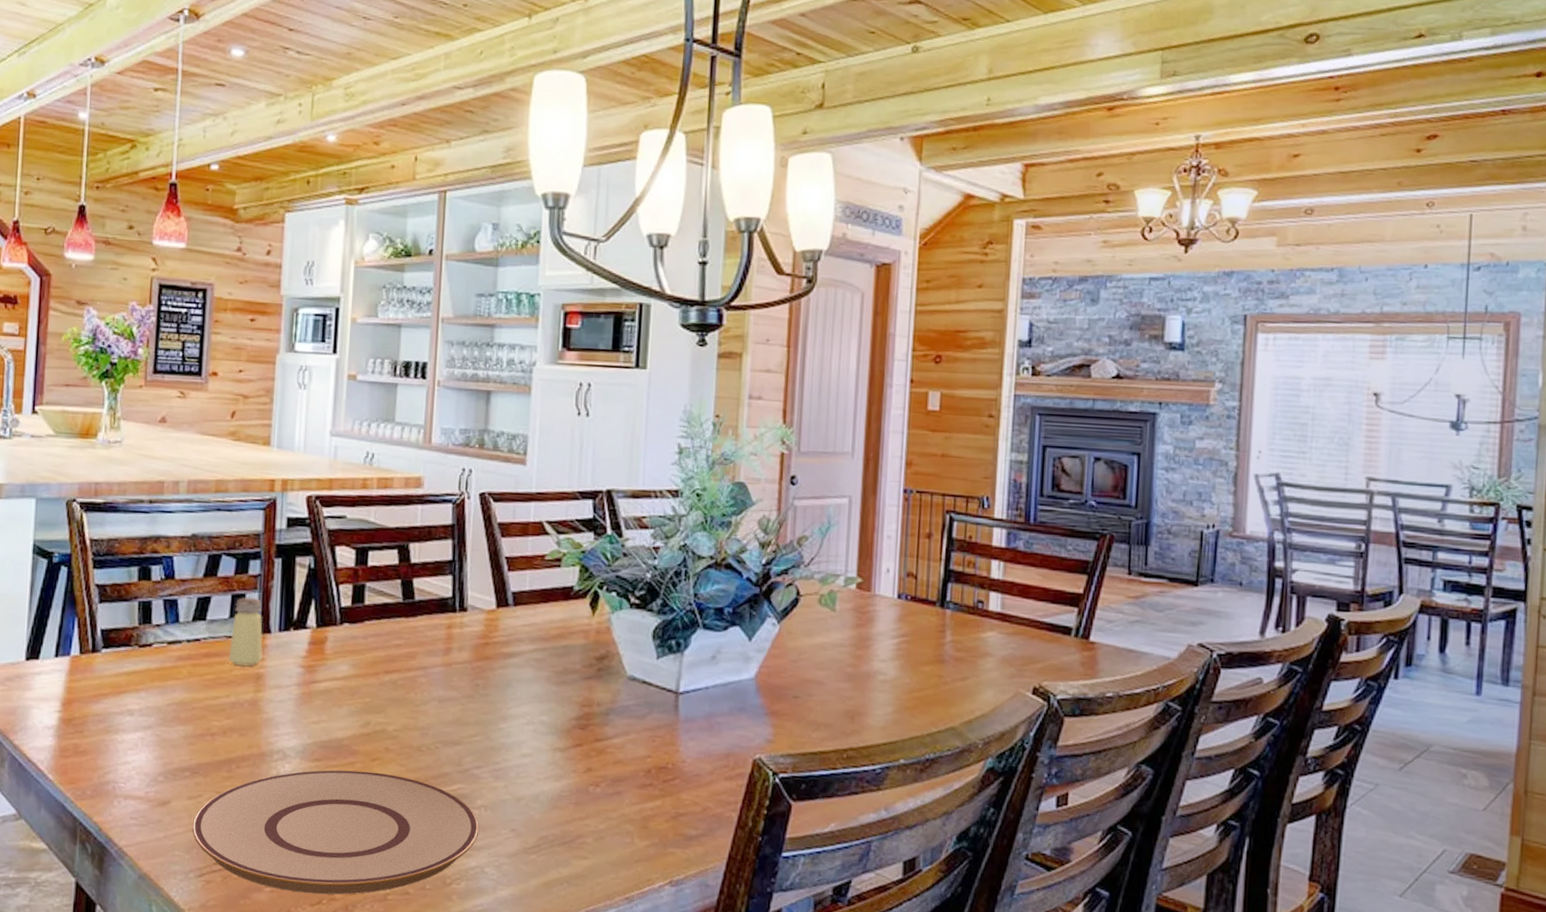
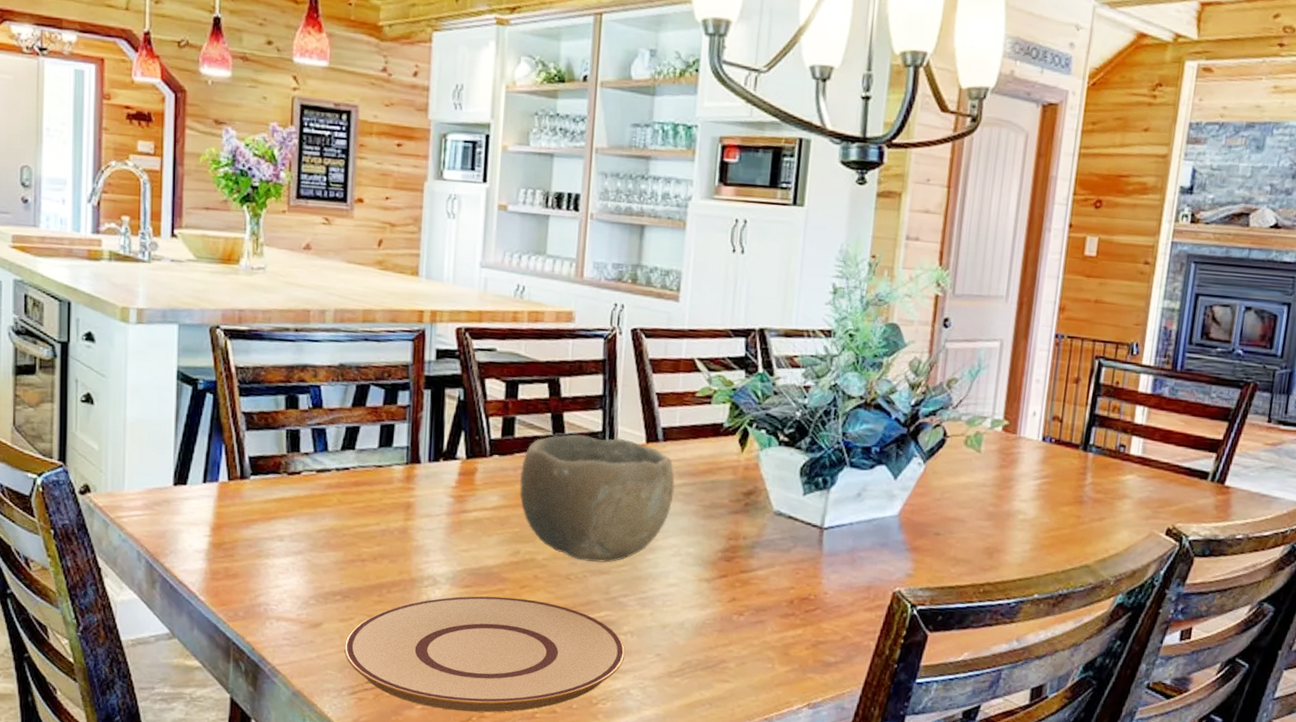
saltshaker: present [229,597,263,667] -> none [378,427,413,496]
bowl: none [370,600,526,733] -> present [519,434,675,563]

